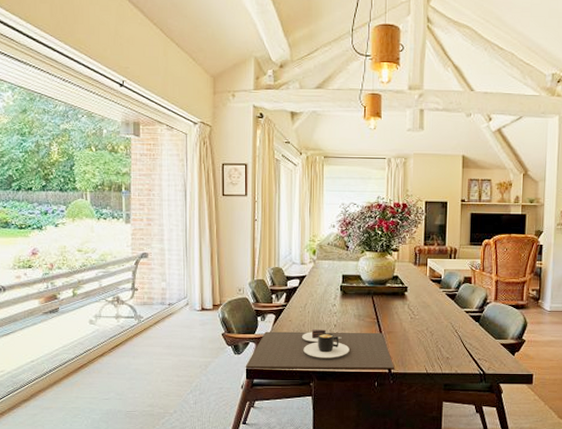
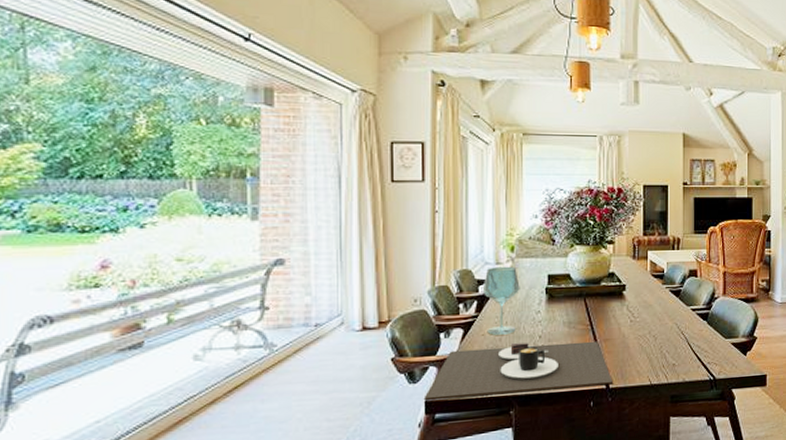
wine glass: none [290,266,320,322] -> present [482,266,520,335]

